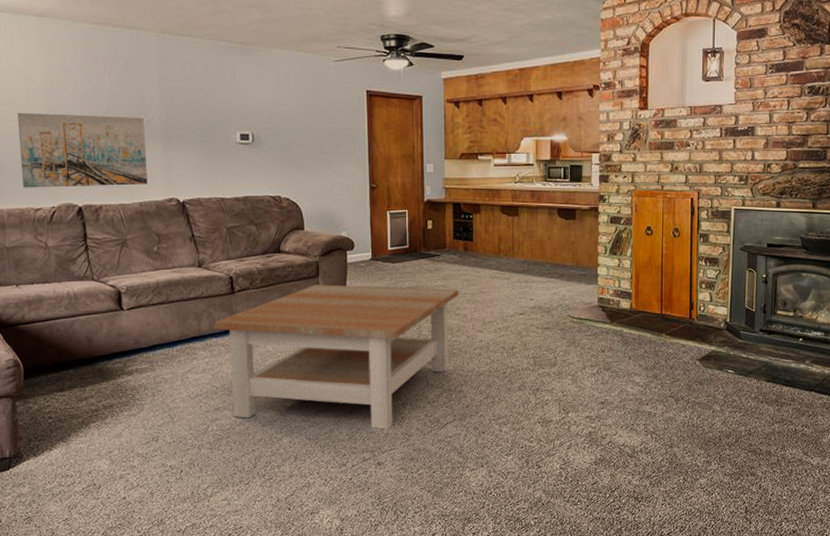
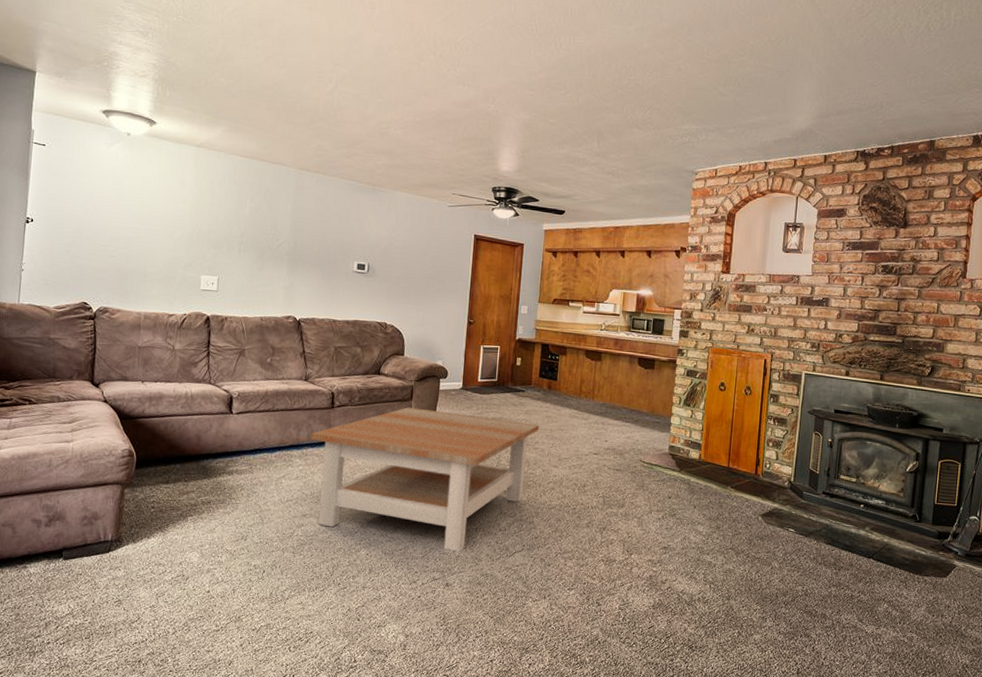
wall art: present [17,112,148,188] -> none [161,228,275,301]

